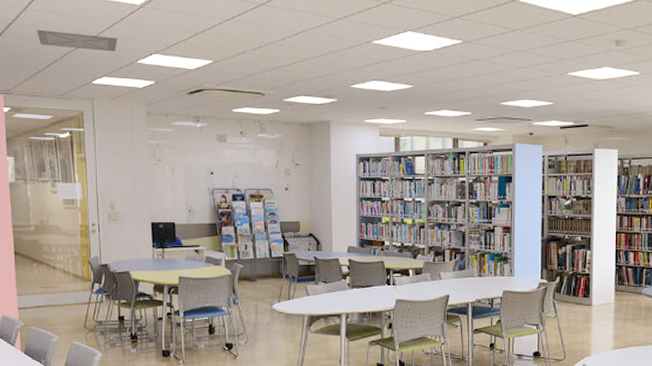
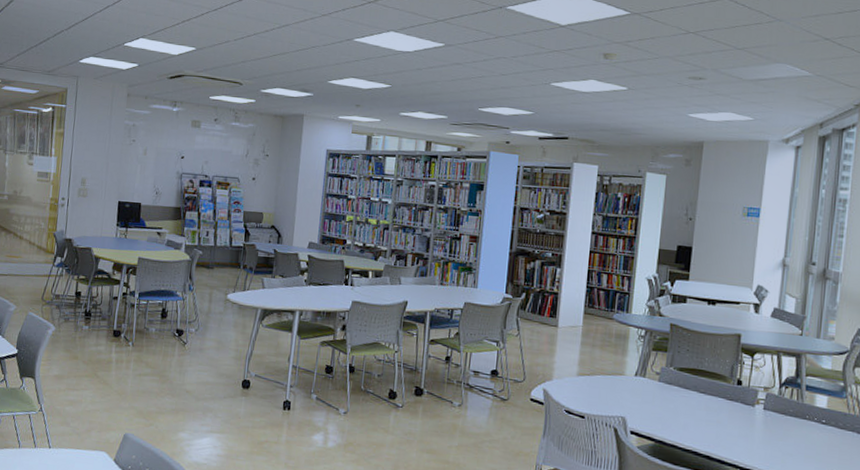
ceiling vent: present [36,29,117,52] -> none [34,8,108,34]

